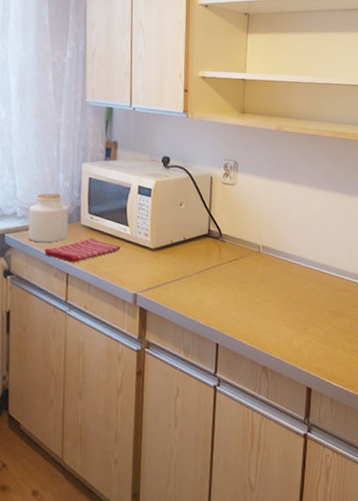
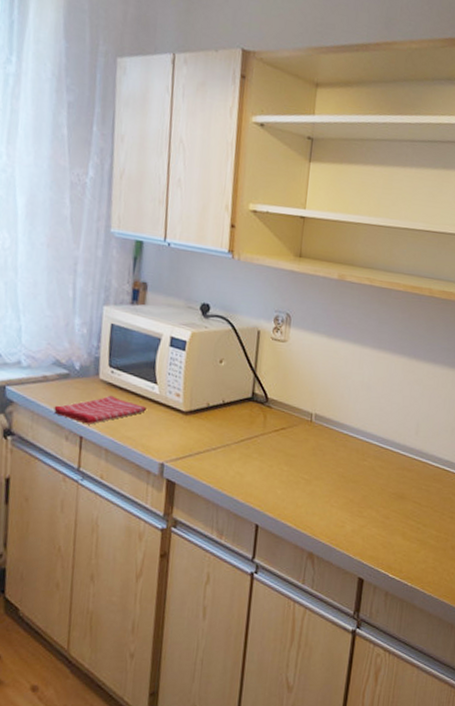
jar: present [28,193,69,243] -> none [34,339,85,399]

